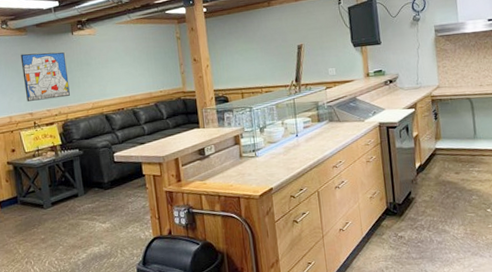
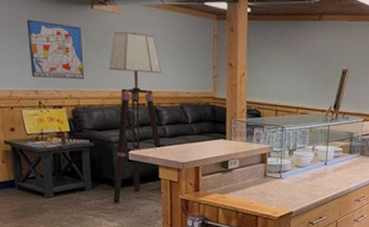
floor lamp: none [90,47,142,204] -> present [109,31,161,203]

